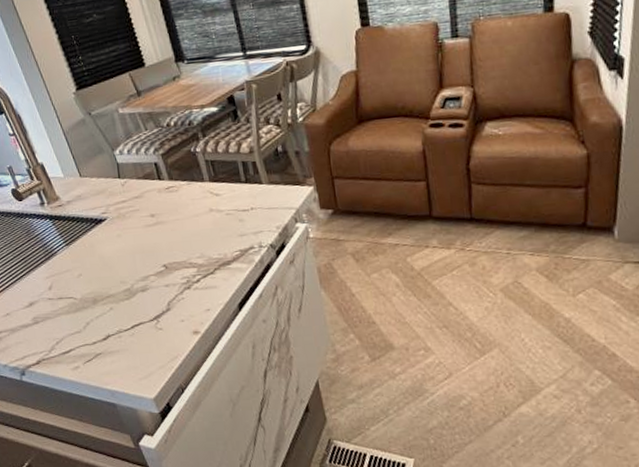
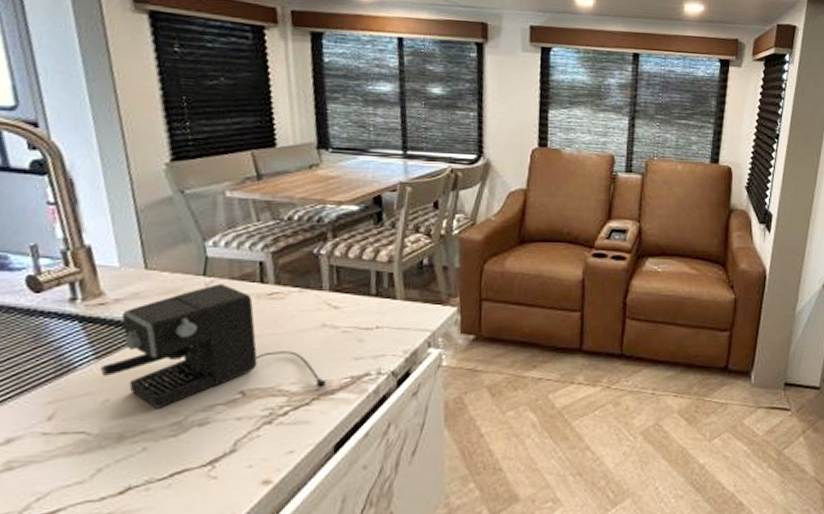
coffee maker: none [71,183,224,280] -> present [100,284,329,409]

